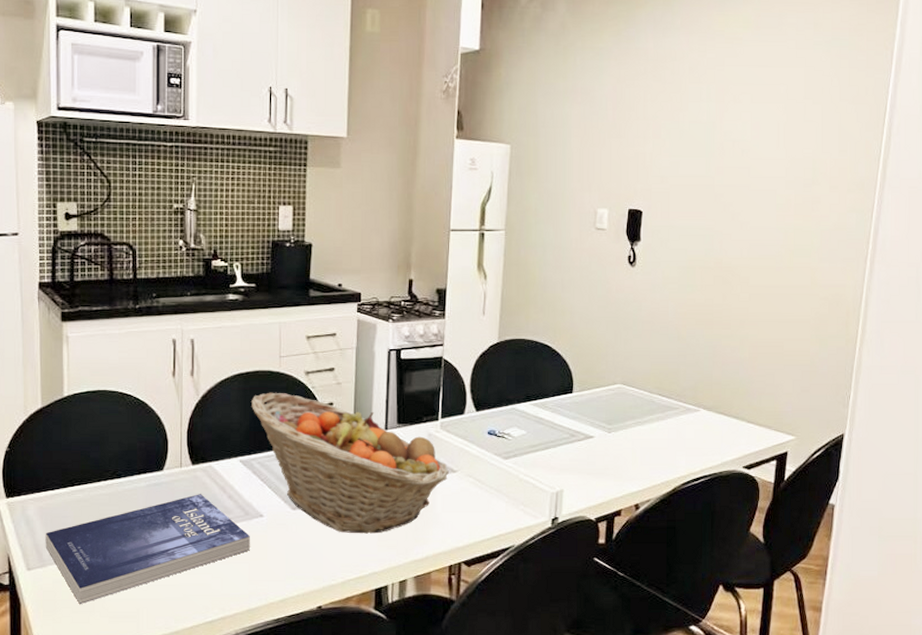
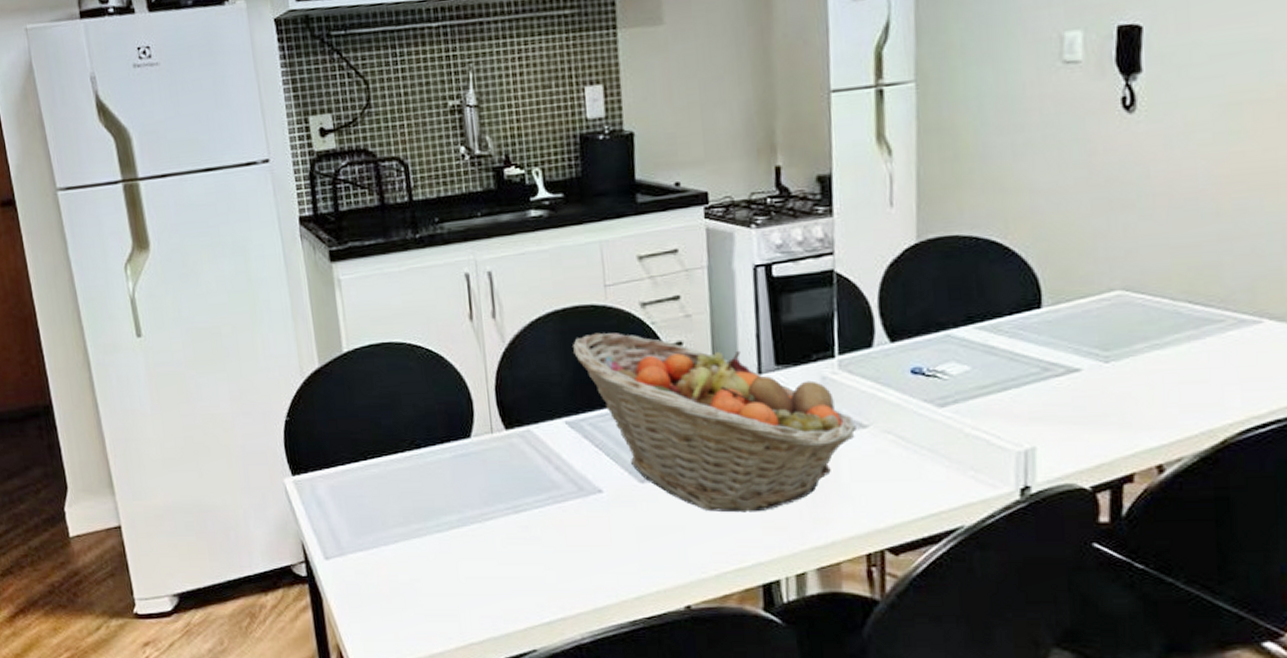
book: present [45,494,250,604] -> none [340,465,589,599]

